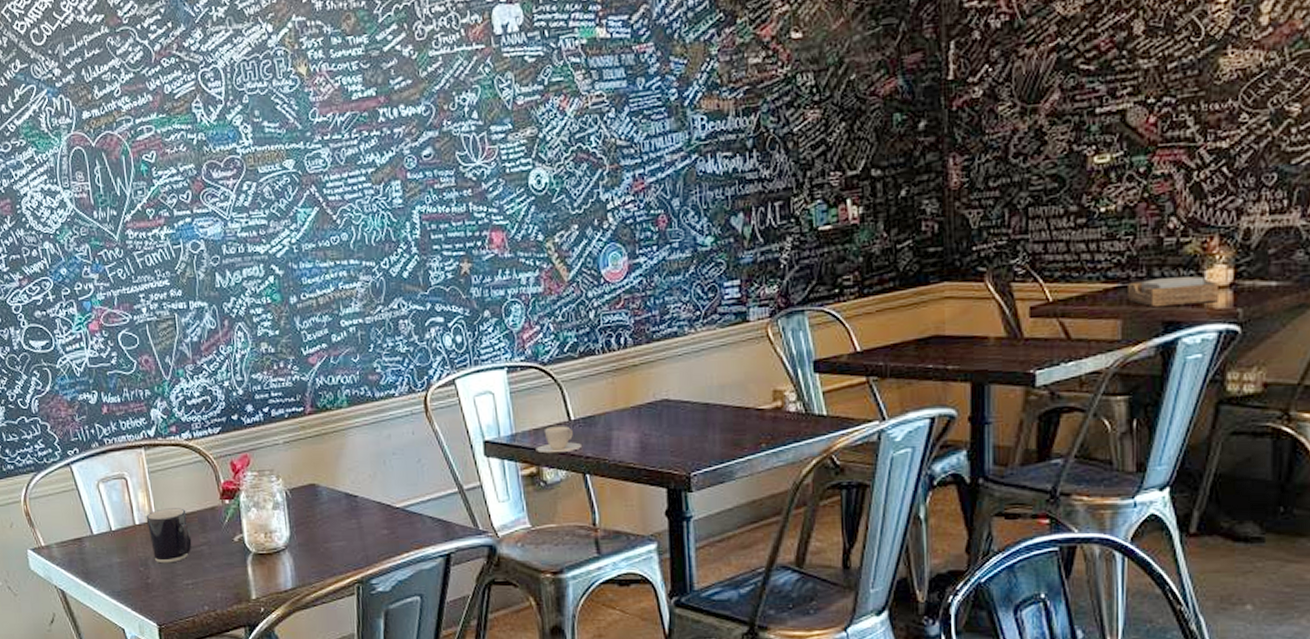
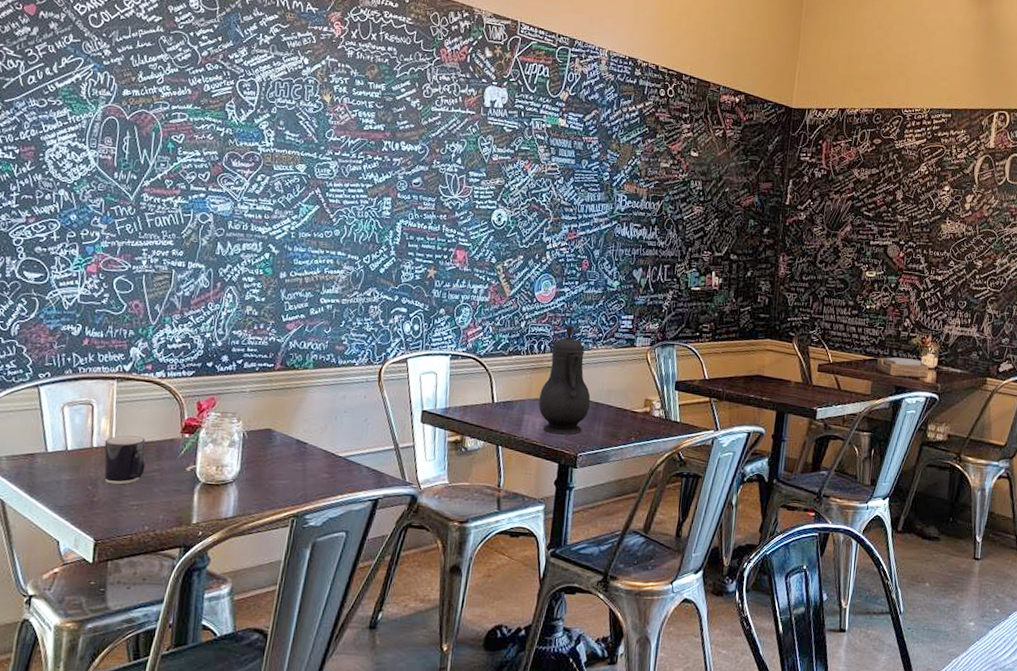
cup: present [535,426,583,454] -> none [462,405,500,427]
coffeepot: none [628,306,697,451] -> present [538,325,591,435]

